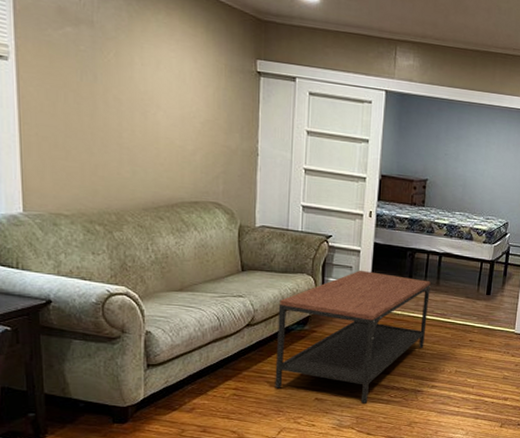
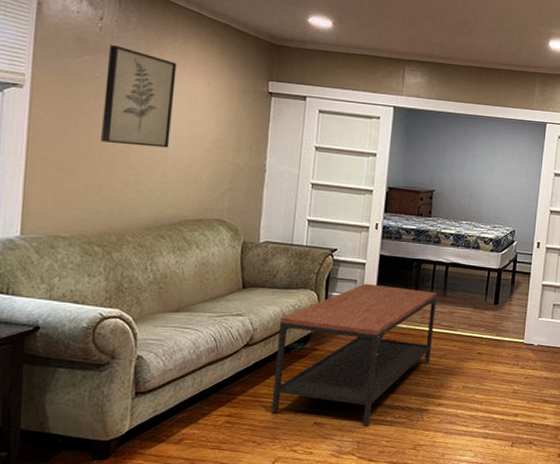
wall art: none [90,16,162,128] -> present [101,45,177,148]

